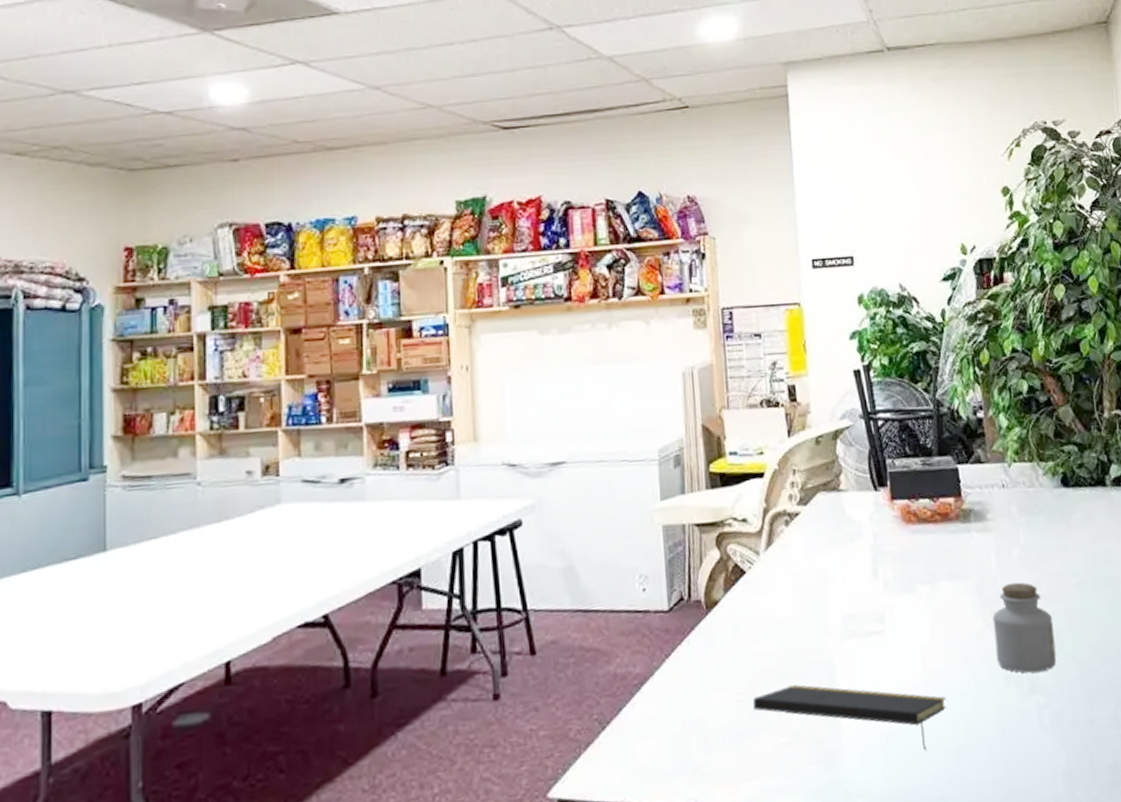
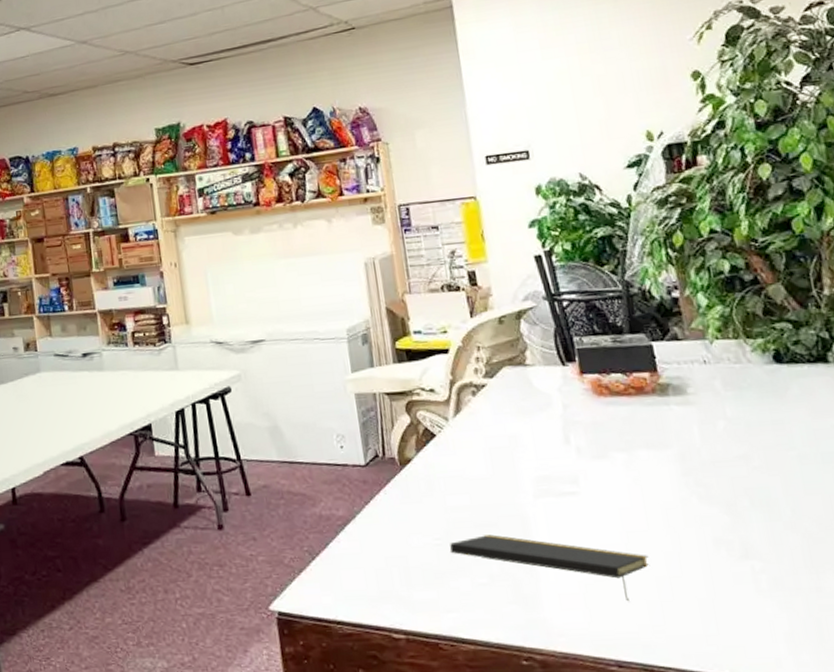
jar: present [992,582,1056,673] -> none [697,453,773,539]

